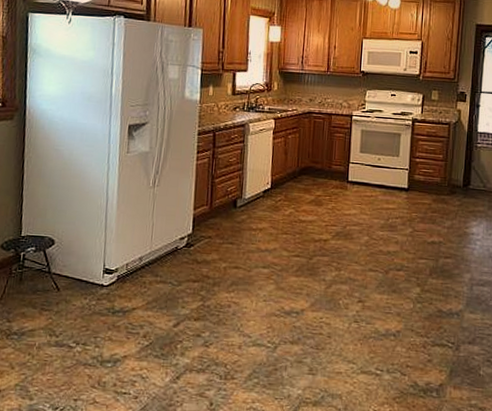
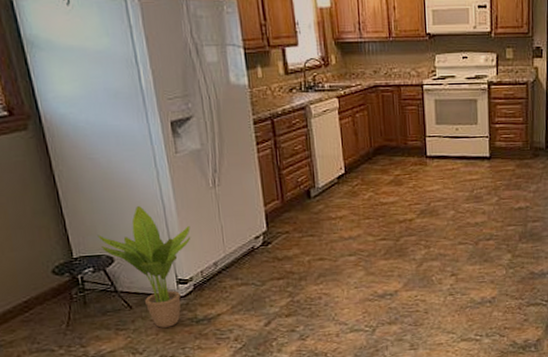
potted plant: none [46,196,126,314] -> present [97,206,191,328]

